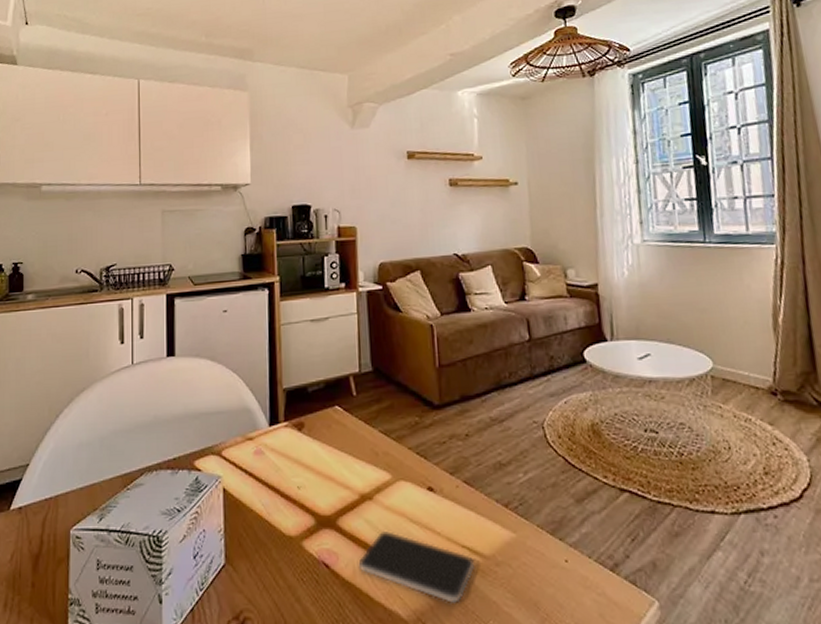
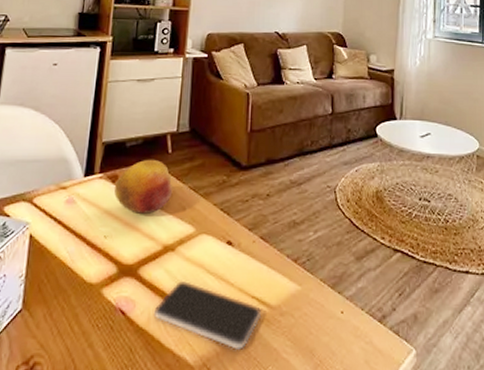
fruit: none [302,403,363,462] -> present [114,159,173,214]

